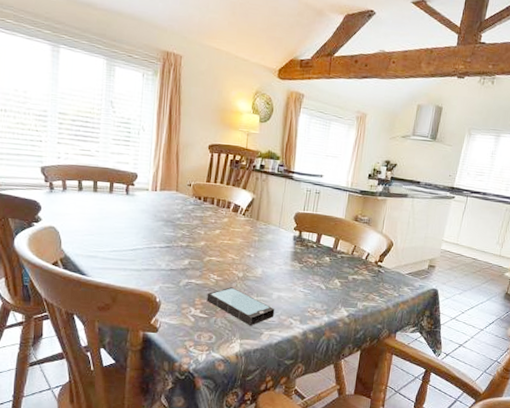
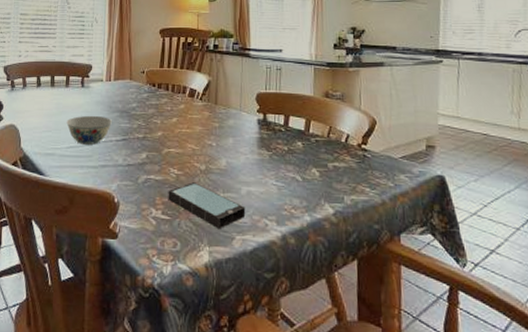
bowl: none [109,222,158,250] -> present [66,115,113,145]

